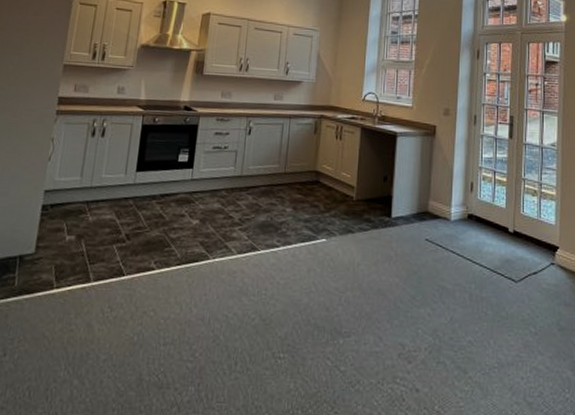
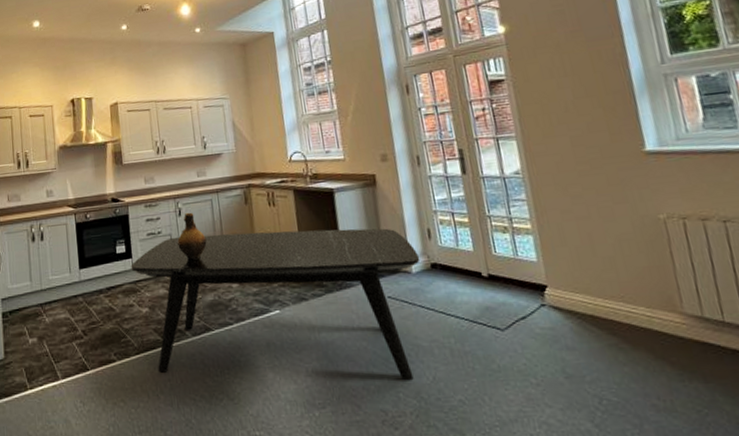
dining table: none [190,154,460,319] -> present [130,228,420,381]
ceramic jug: none [241,132,271,180] -> present [177,212,207,261]

